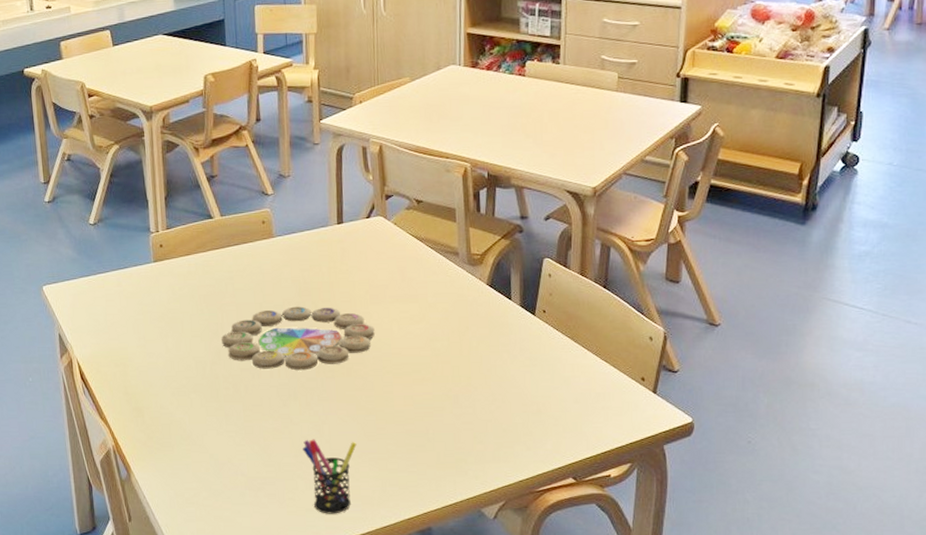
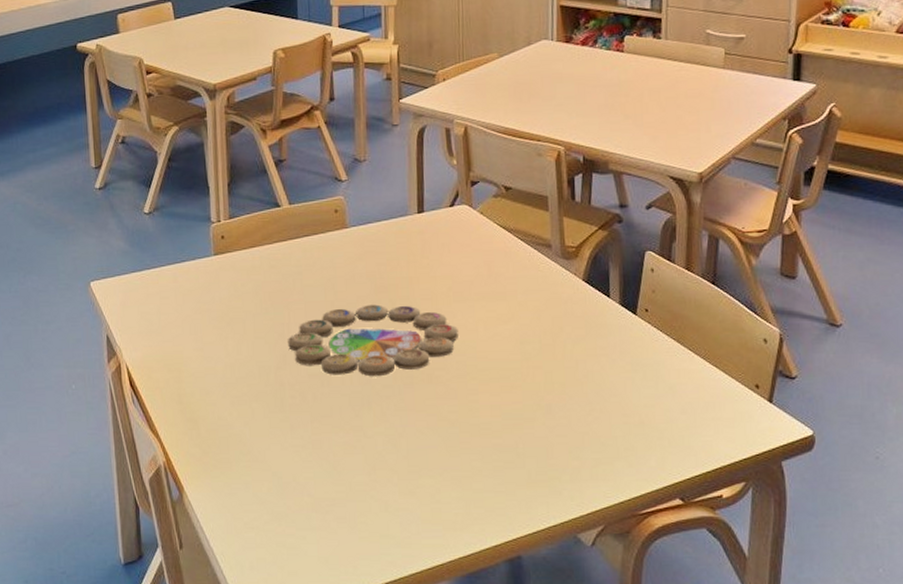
pen holder: present [303,439,357,514] -> none [377,454,438,541]

